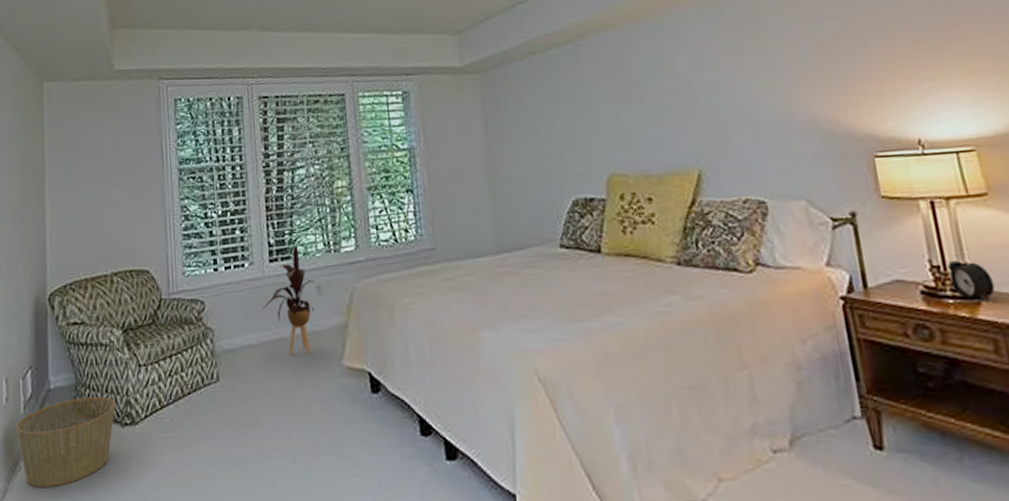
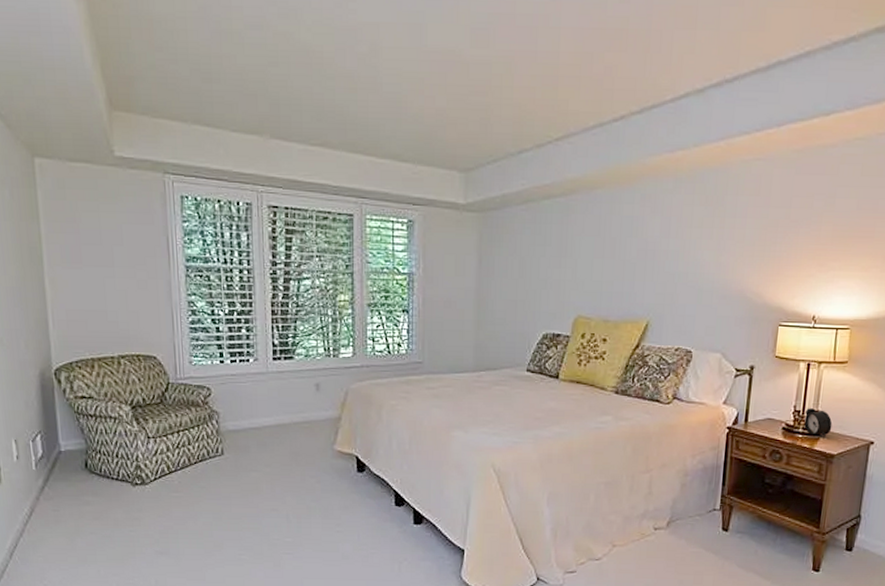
basket: present [16,396,116,488] -> none [29,460,127,531]
house plant: present [262,245,316,355] -> none [265,348,315,439]

